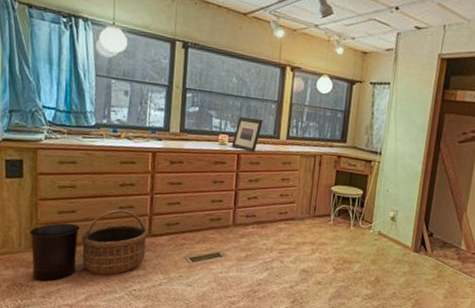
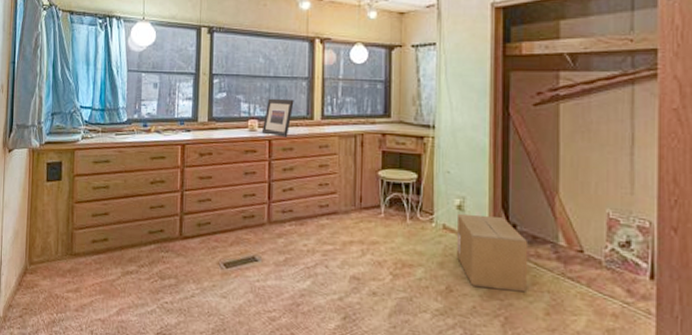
waste bin: present [30,223,79,282] -> none [66,226,112,293]
basket: present [81,209,148,275] -> none [114,209,179,284]
box: none [385,223,439,283] -> present [456,213,527,293]

